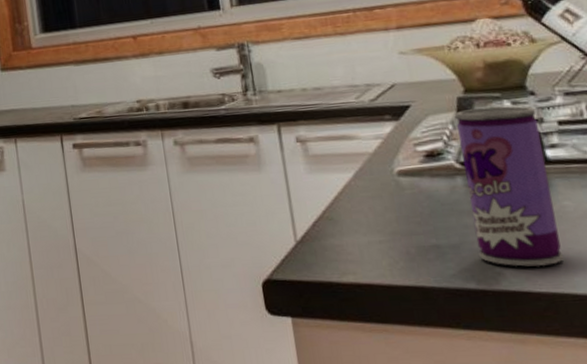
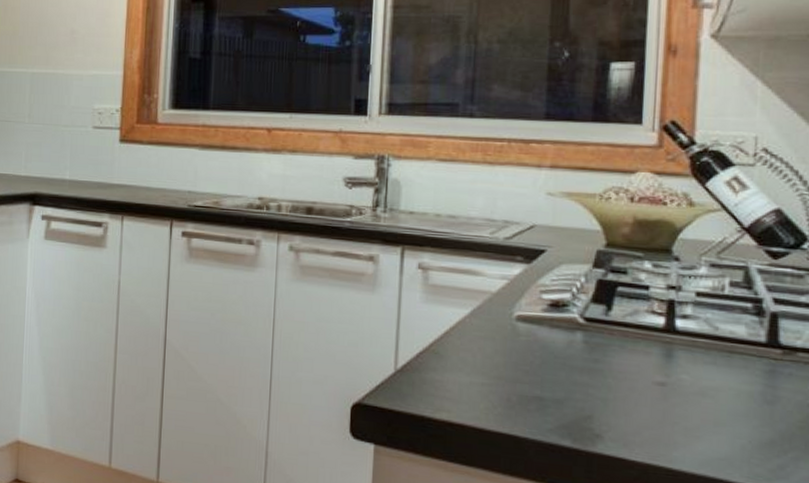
beverage can: present [455,106,563,267] -> none [581,264,676,436]

